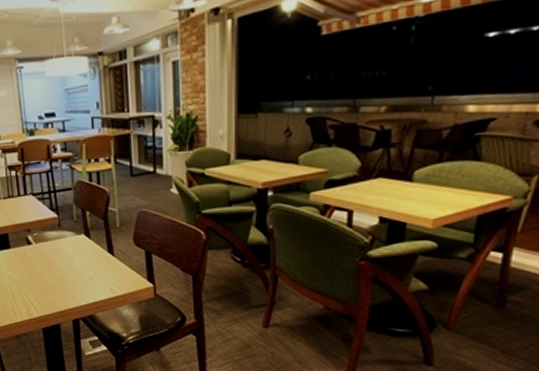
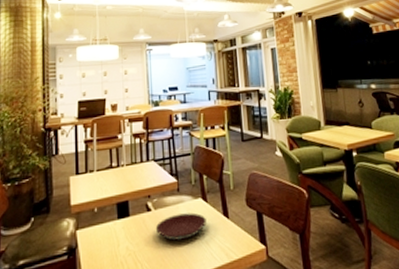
plate: none [37,248,90,273] -> present [155,212,207,241]

